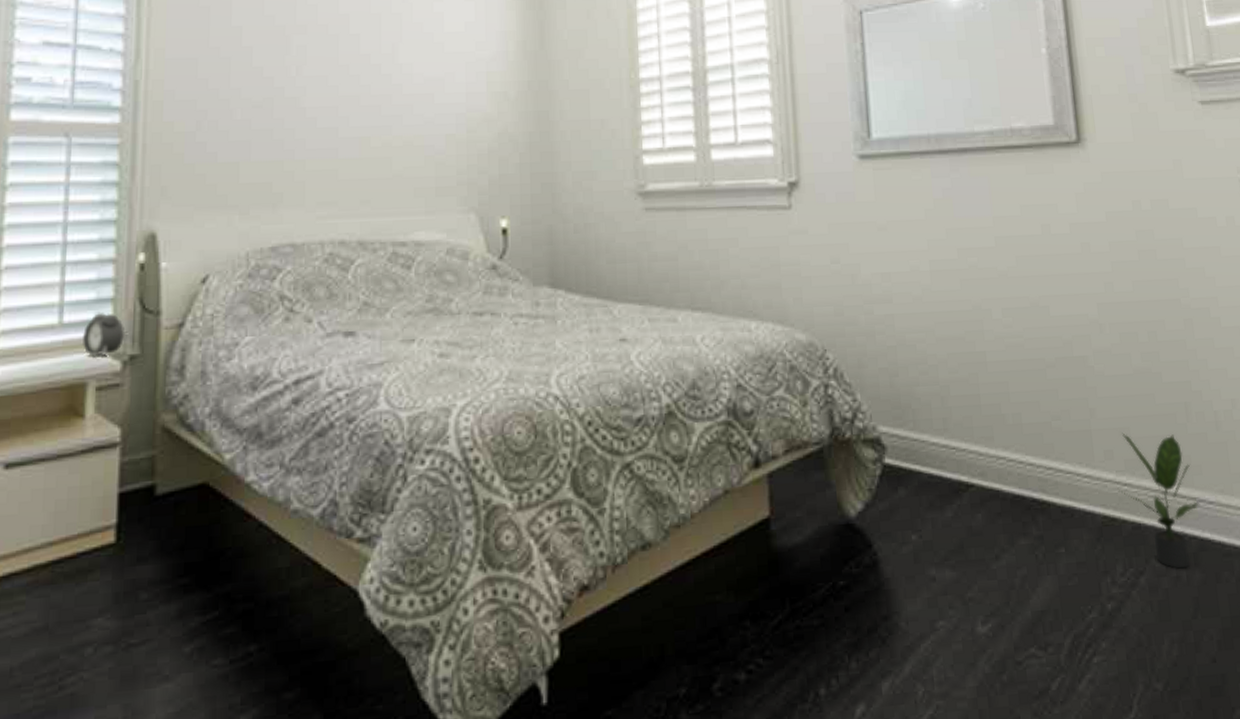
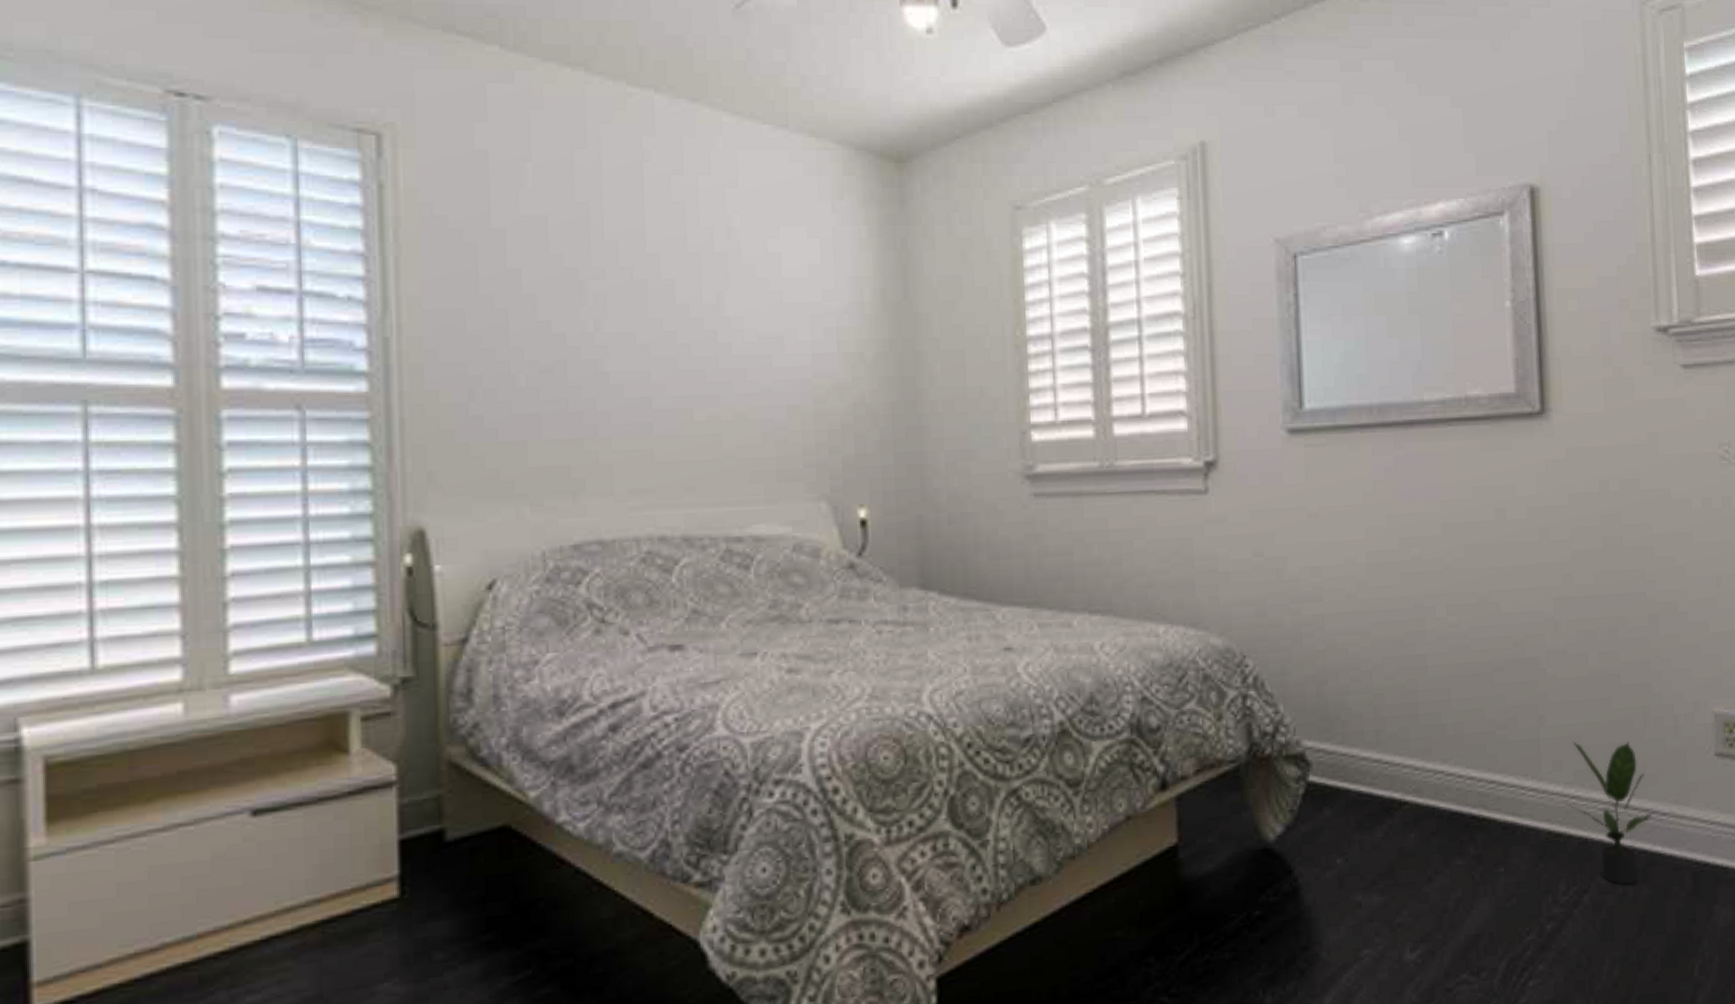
alarm clock: present [83,312,124,357] -> none [340,626,393,681]

